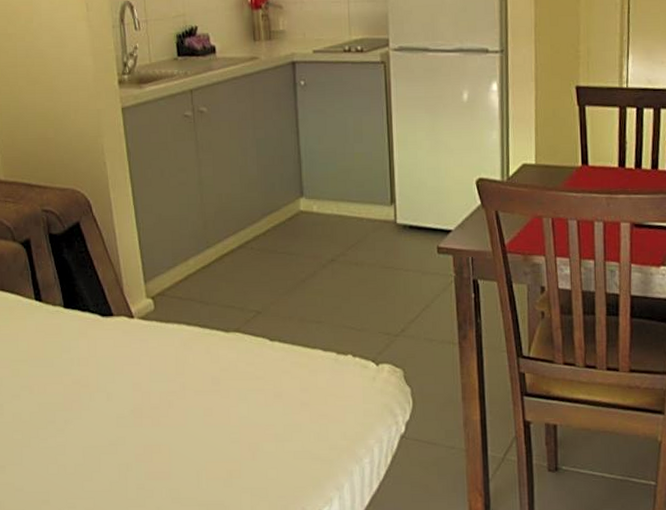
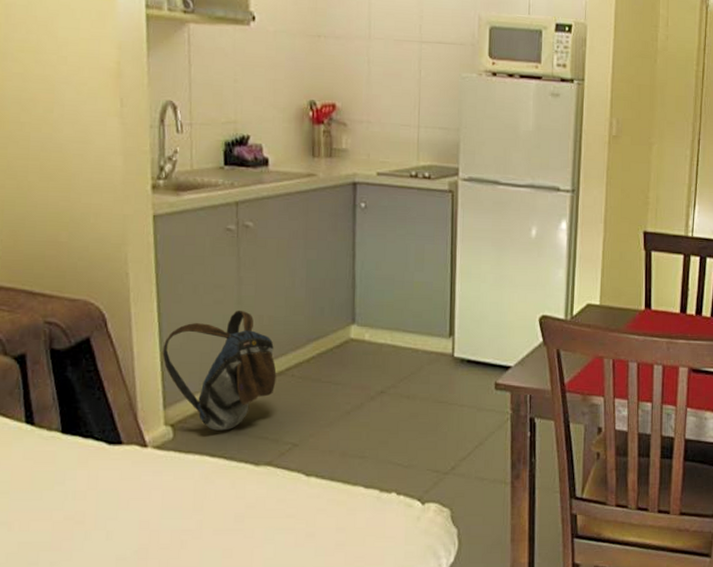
backpack: none [139,190,238,301] -> present [162,310,277,431]

